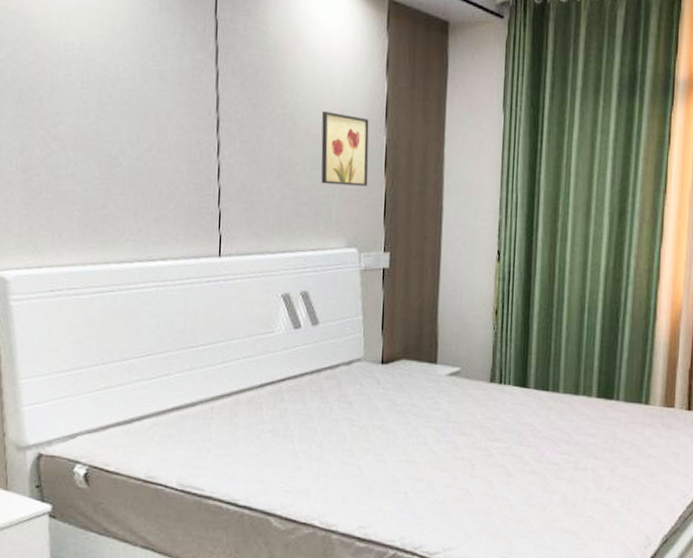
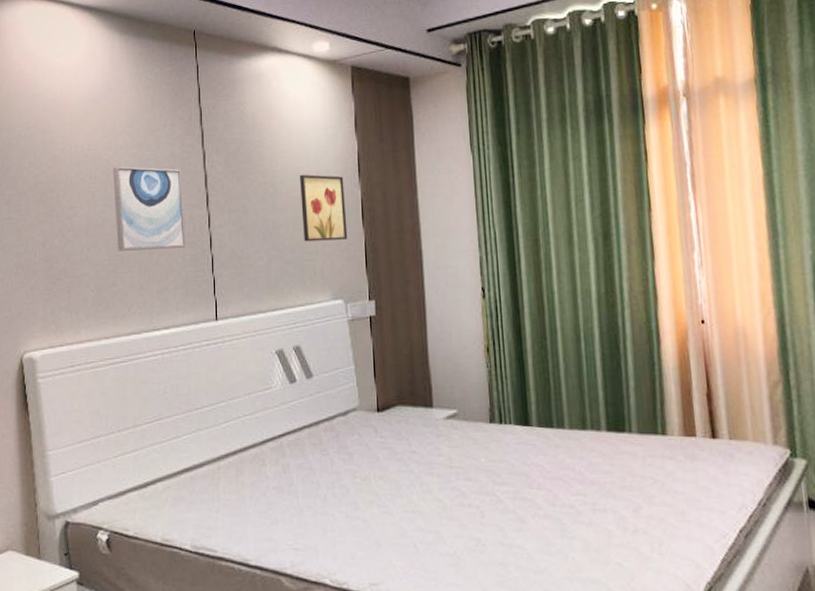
wall art: none [108,73,191,176] -> present [112,166,186,251]

